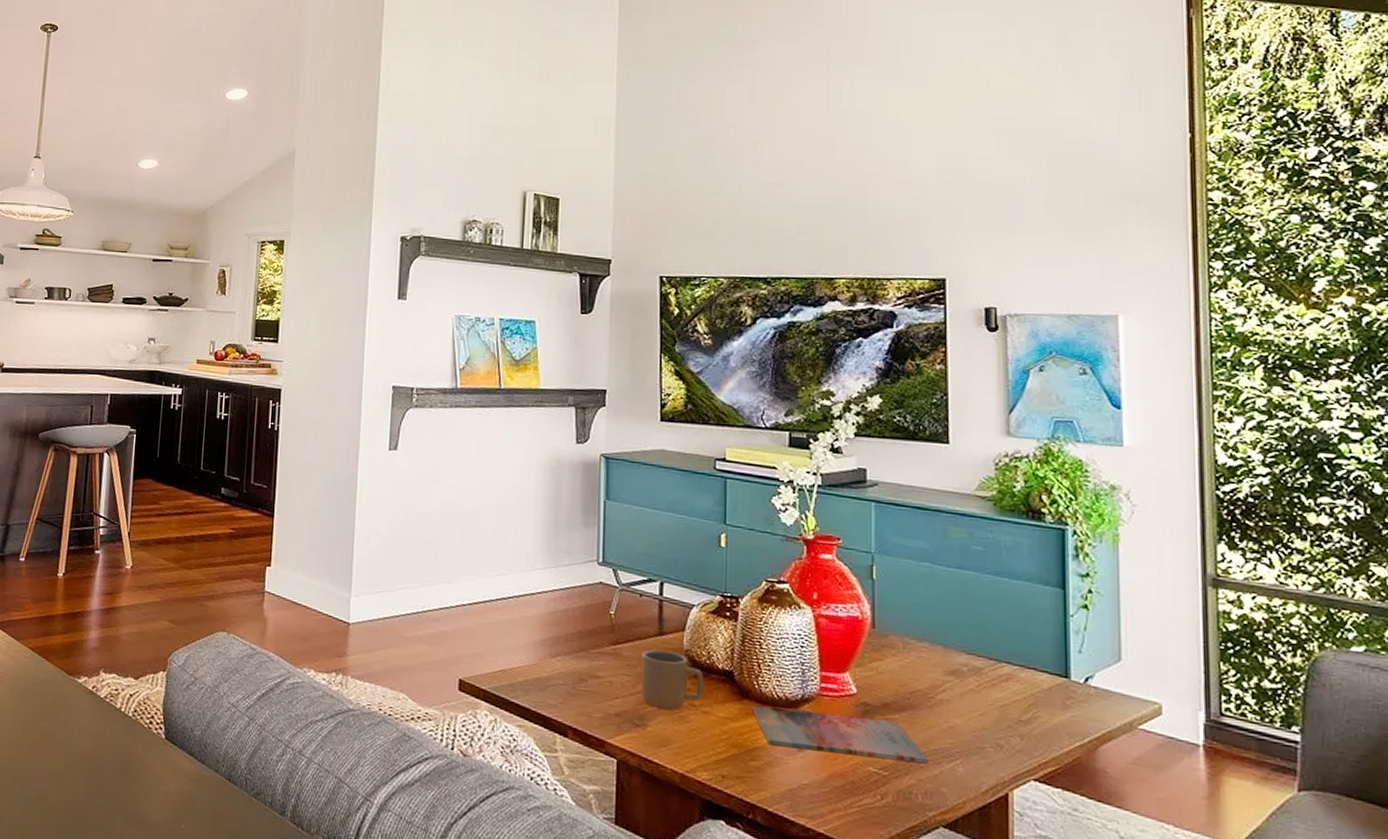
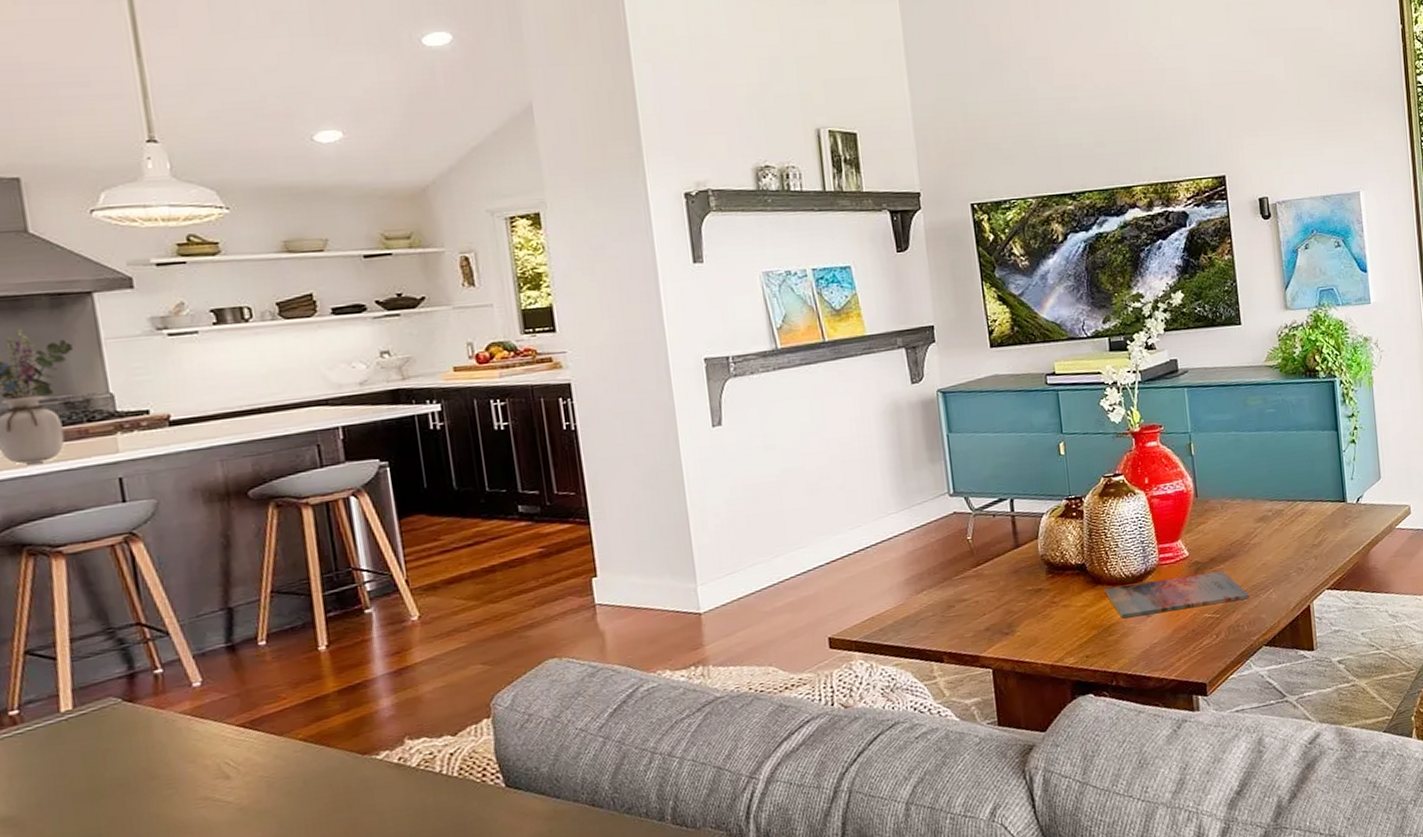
mug: present [640,649,704,711] -> none [1002,560,1062,614]

